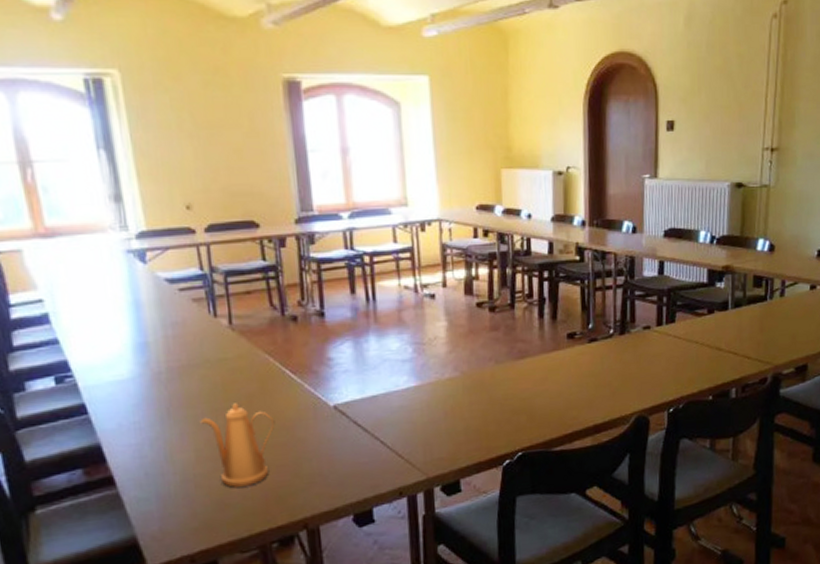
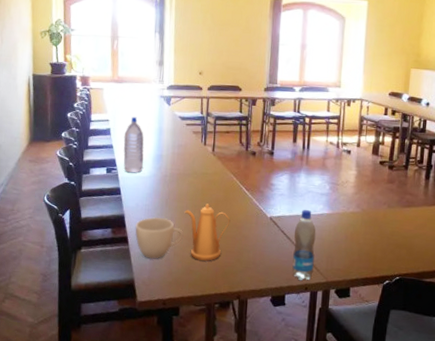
water bottle: none [74,289,120,378] -> present [123,116,144,173]
cup: none [122,435,206,502] -> present [135,216,184,260]
bottle: none [372,385,407,486] -> present [292,209,316,281]

